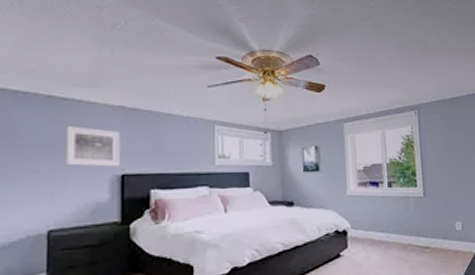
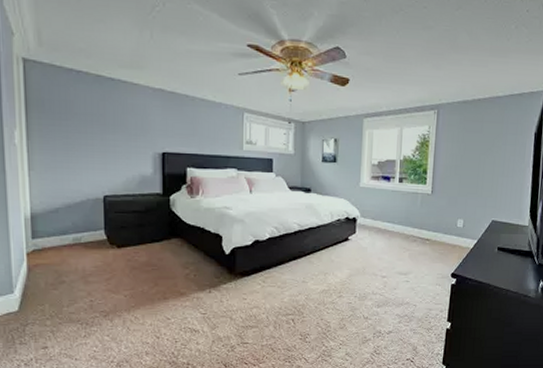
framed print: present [66,126,120,167] -> none [115,105,160,145]

